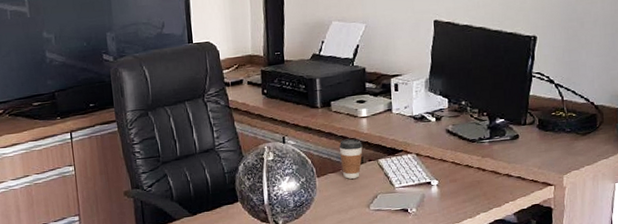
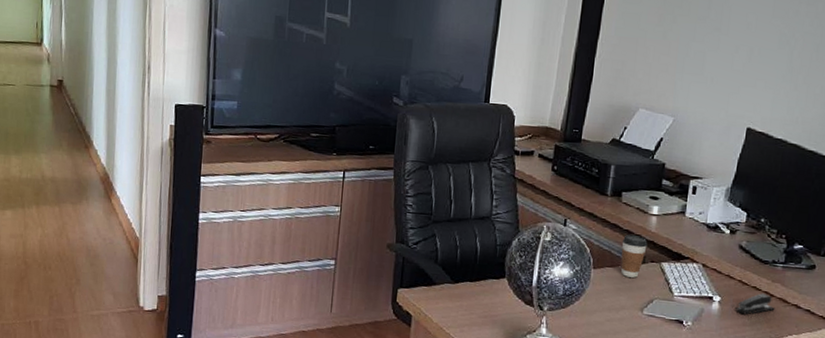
stapler: none [453,169,489,193] -> present [735,293,775,315]

